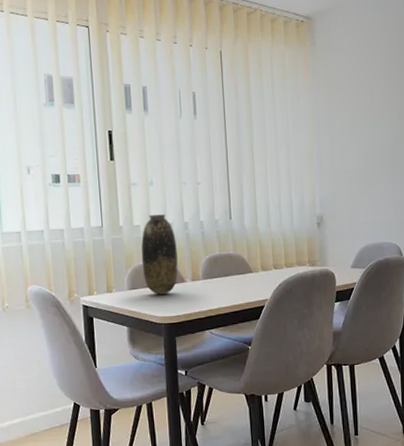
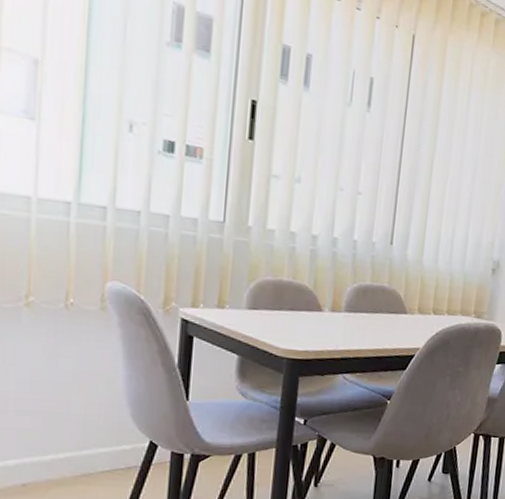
vase: present [141,214,178,295] -> none [269,220,319,323]

